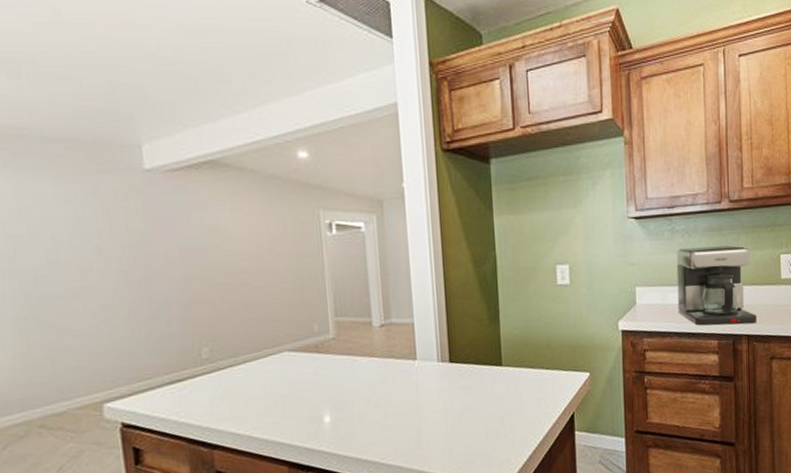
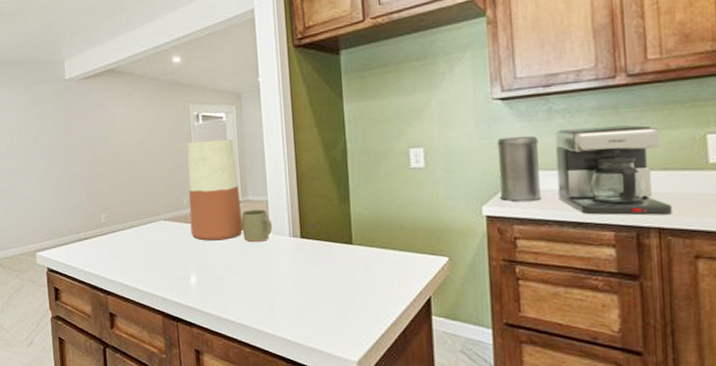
vase: none [317,253,387,373] -> present [187,139,244,241]
mug: none [384,332,420,371] -> present [241,209,273,242]
canister: none [631,253,666,317] -> present [497,135,542,203]

